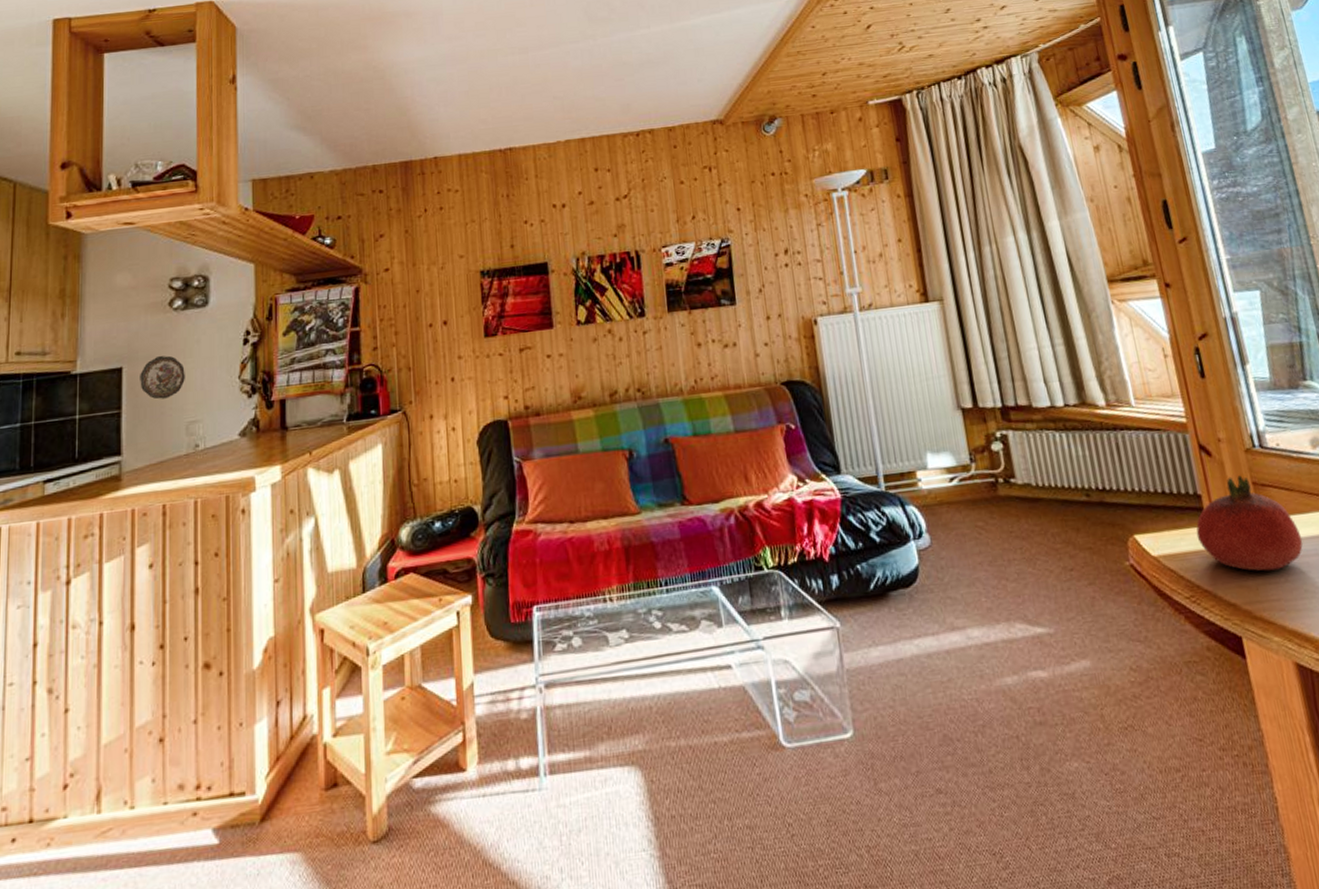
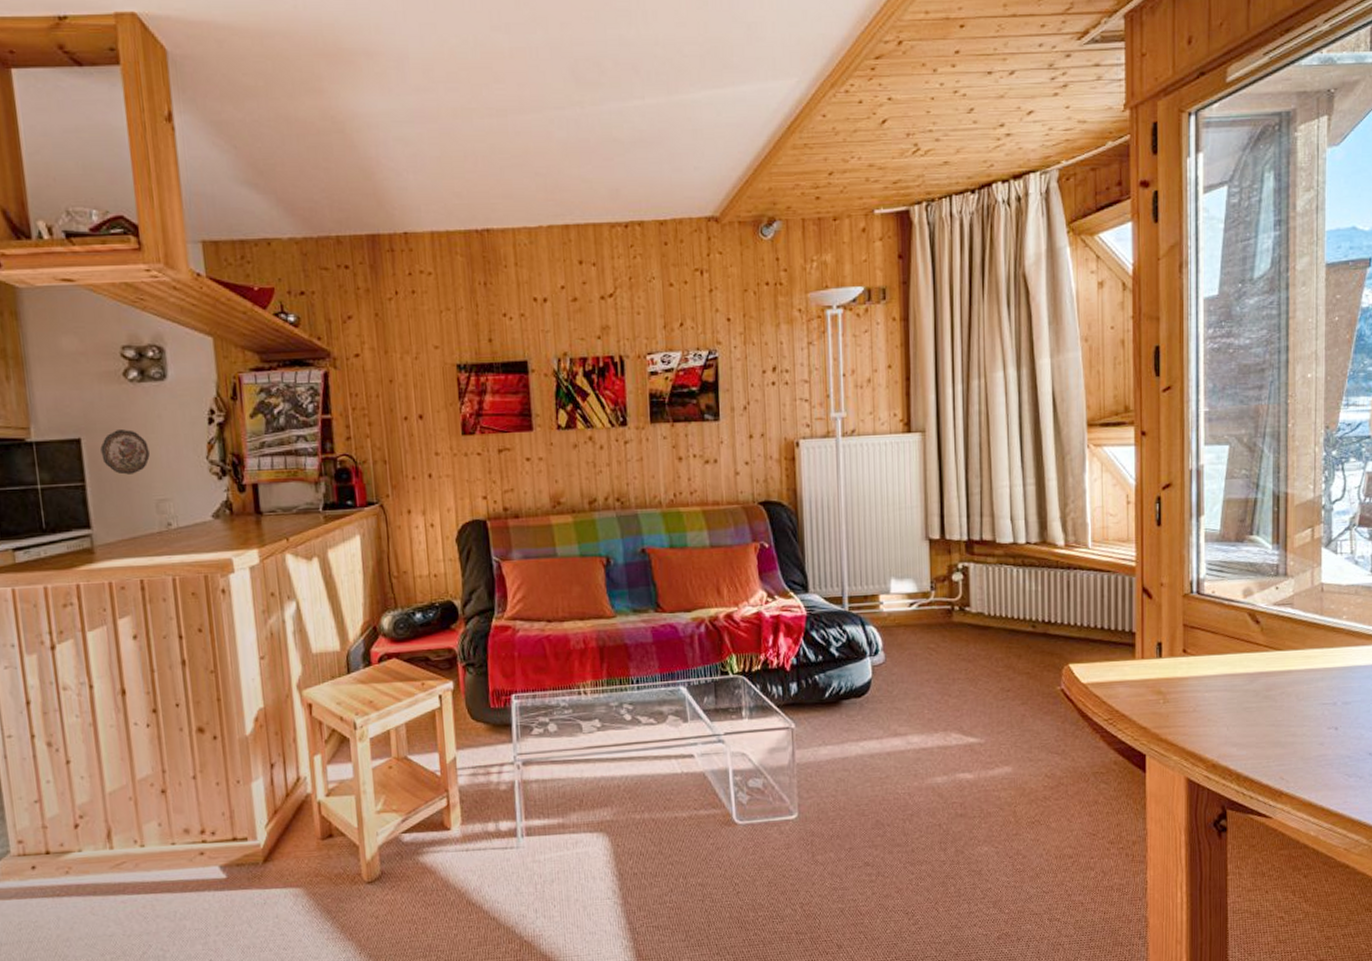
fruit: present [1196,475,1303,572] -> none [1124,617,1216,702]

